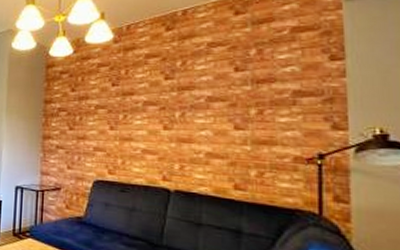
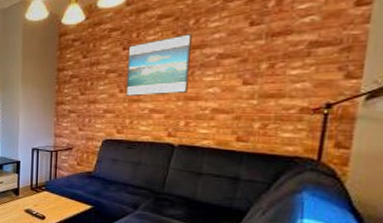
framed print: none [116,73,180,135] -> present [125,33,192,97]

